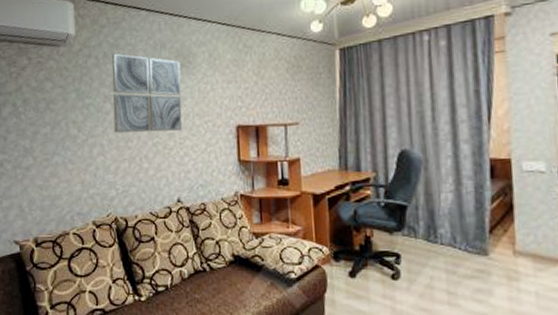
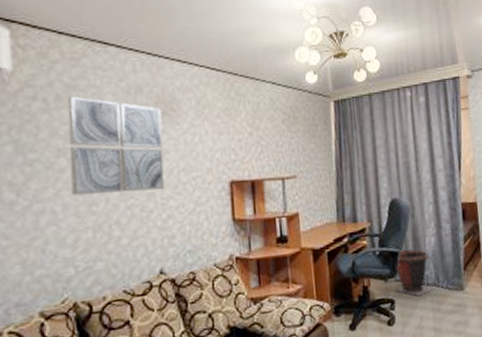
waste bin: none [402,205,450,255] -> present [395,249,434,297]

